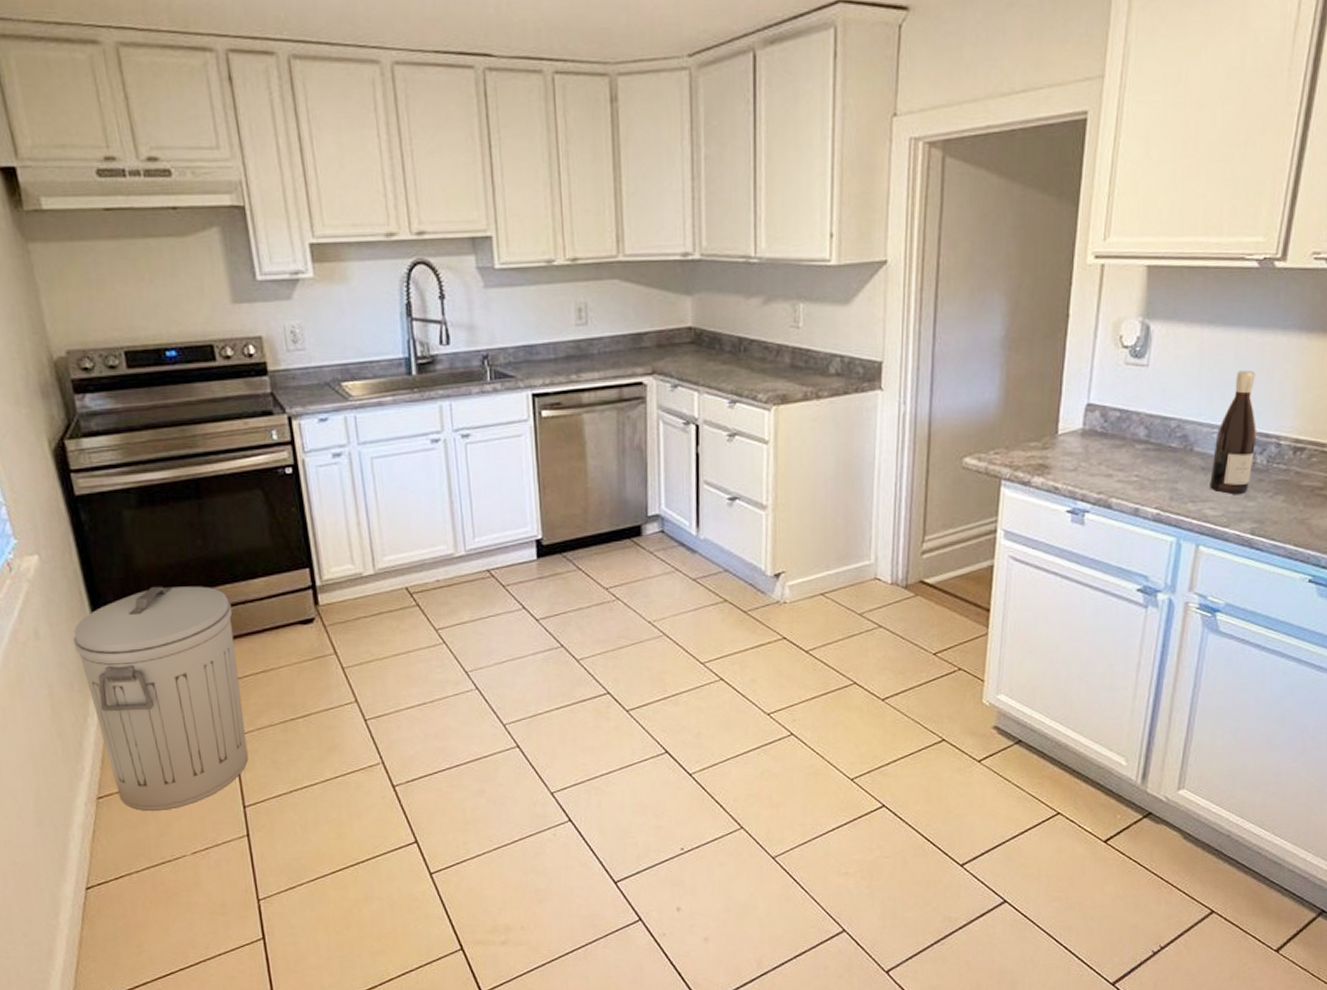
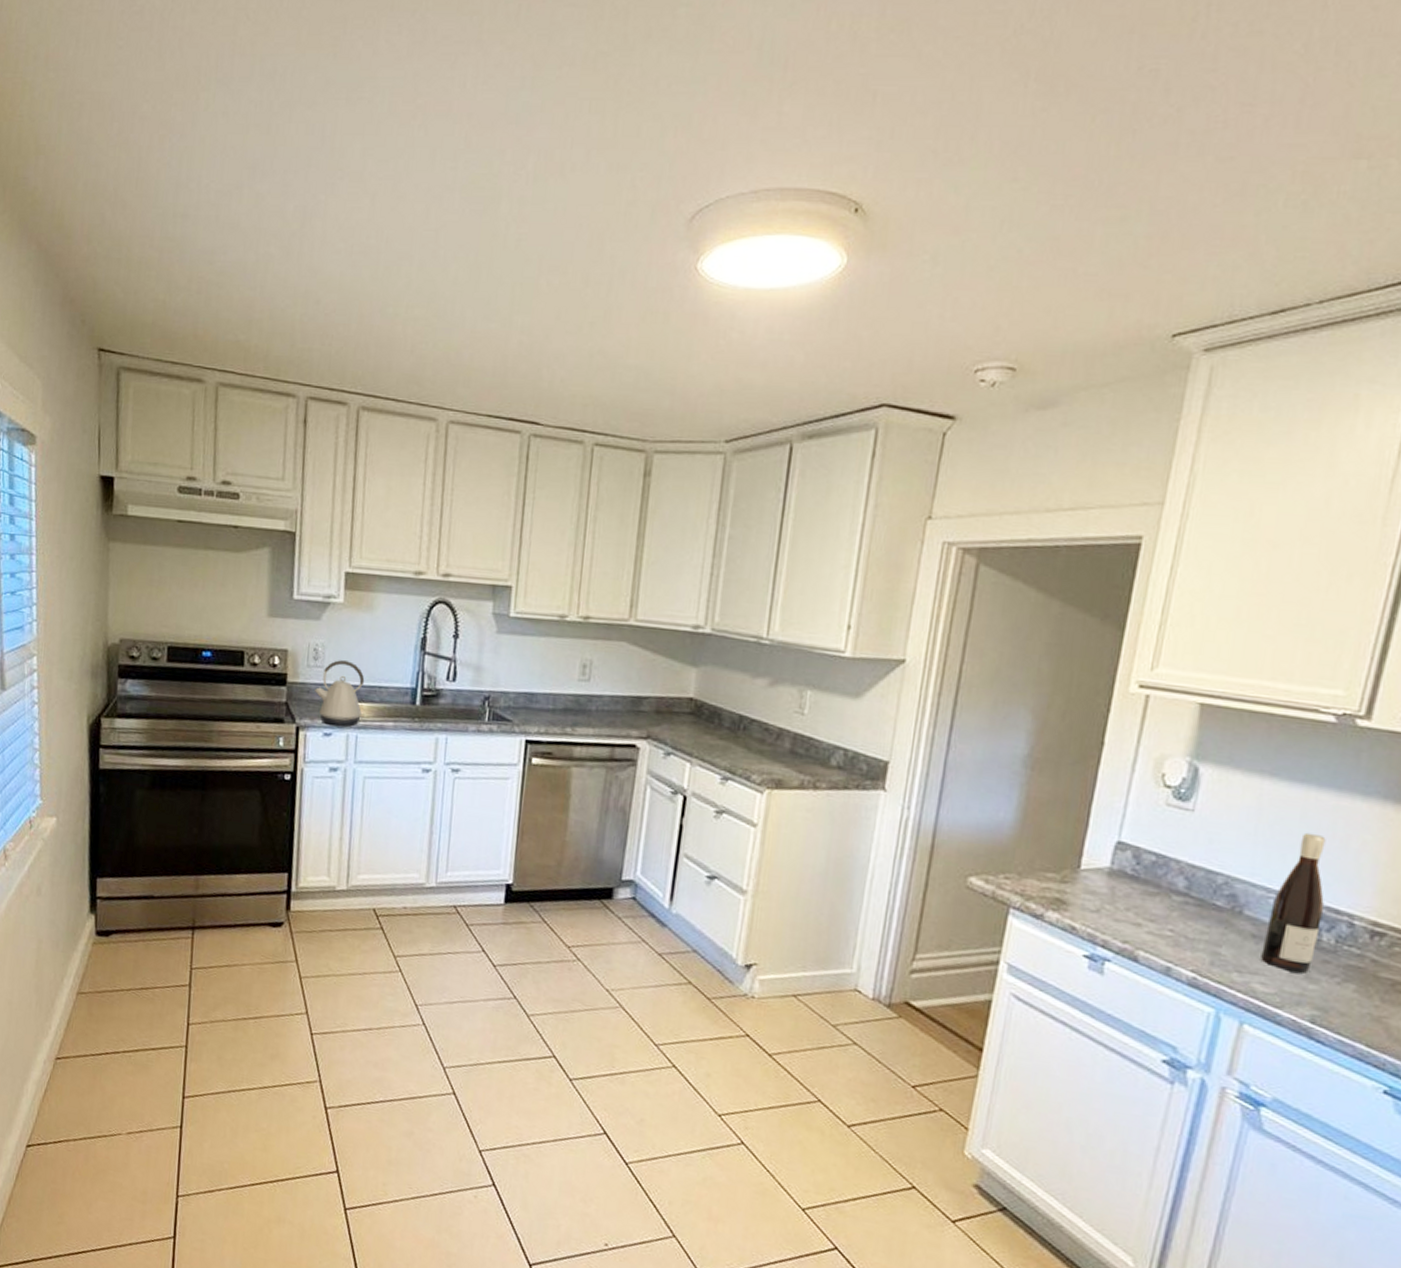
trash can: present [73,586,249,811] -> none [67,864,212,1085]
kettle: none [299,339,361,411] -> present [313,660,366,728]

